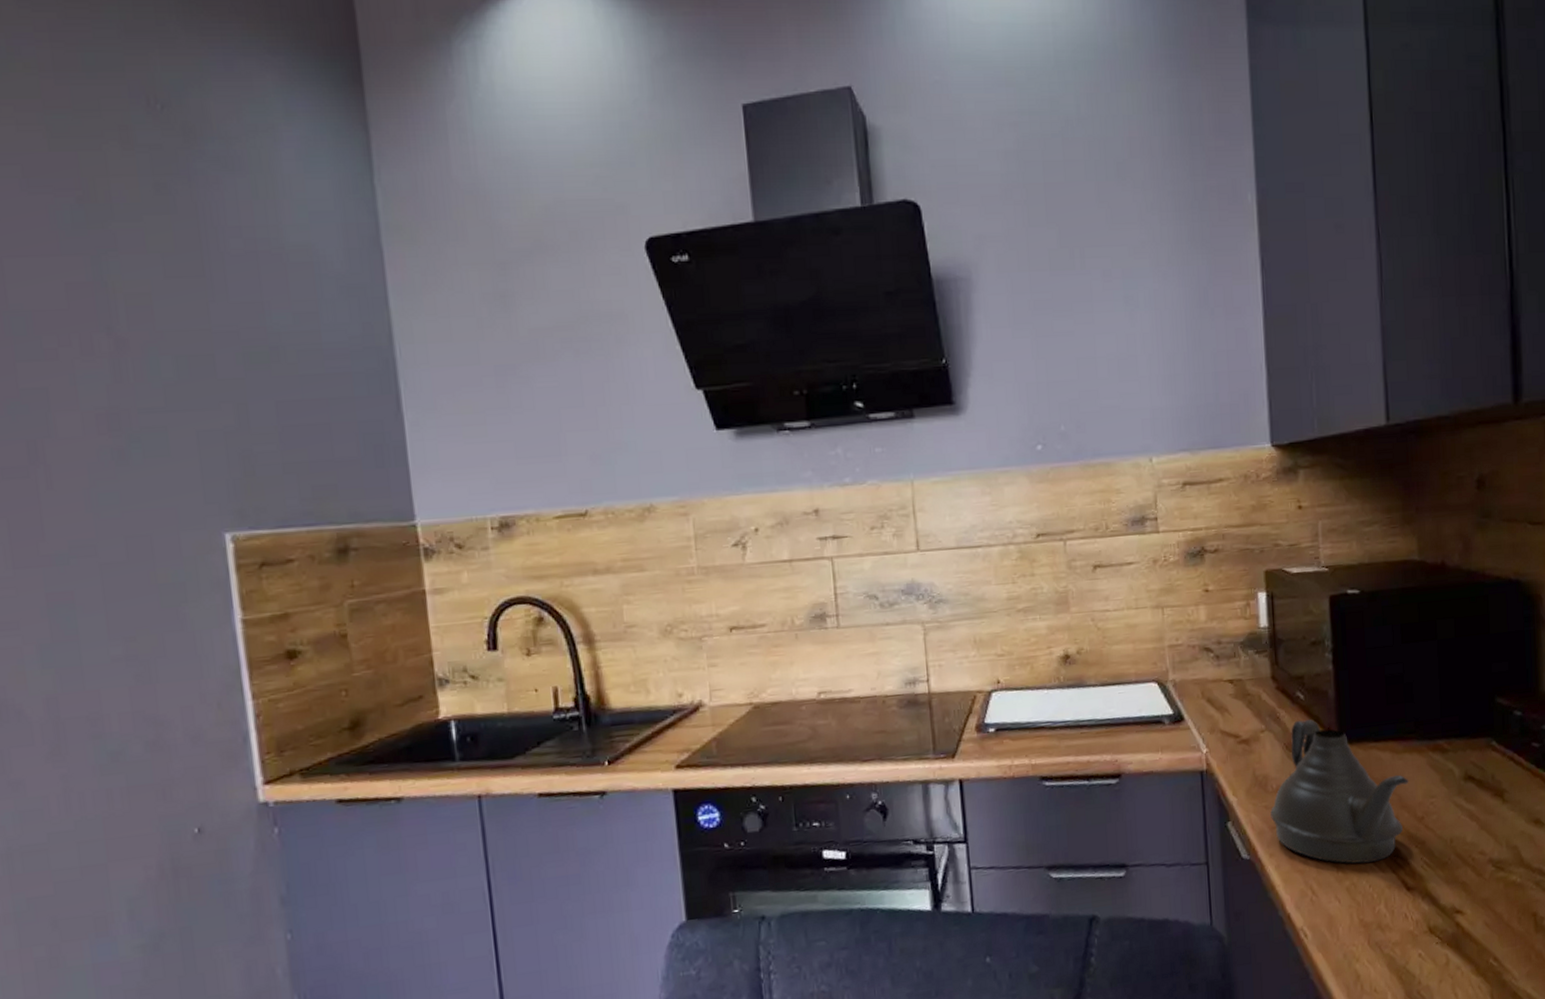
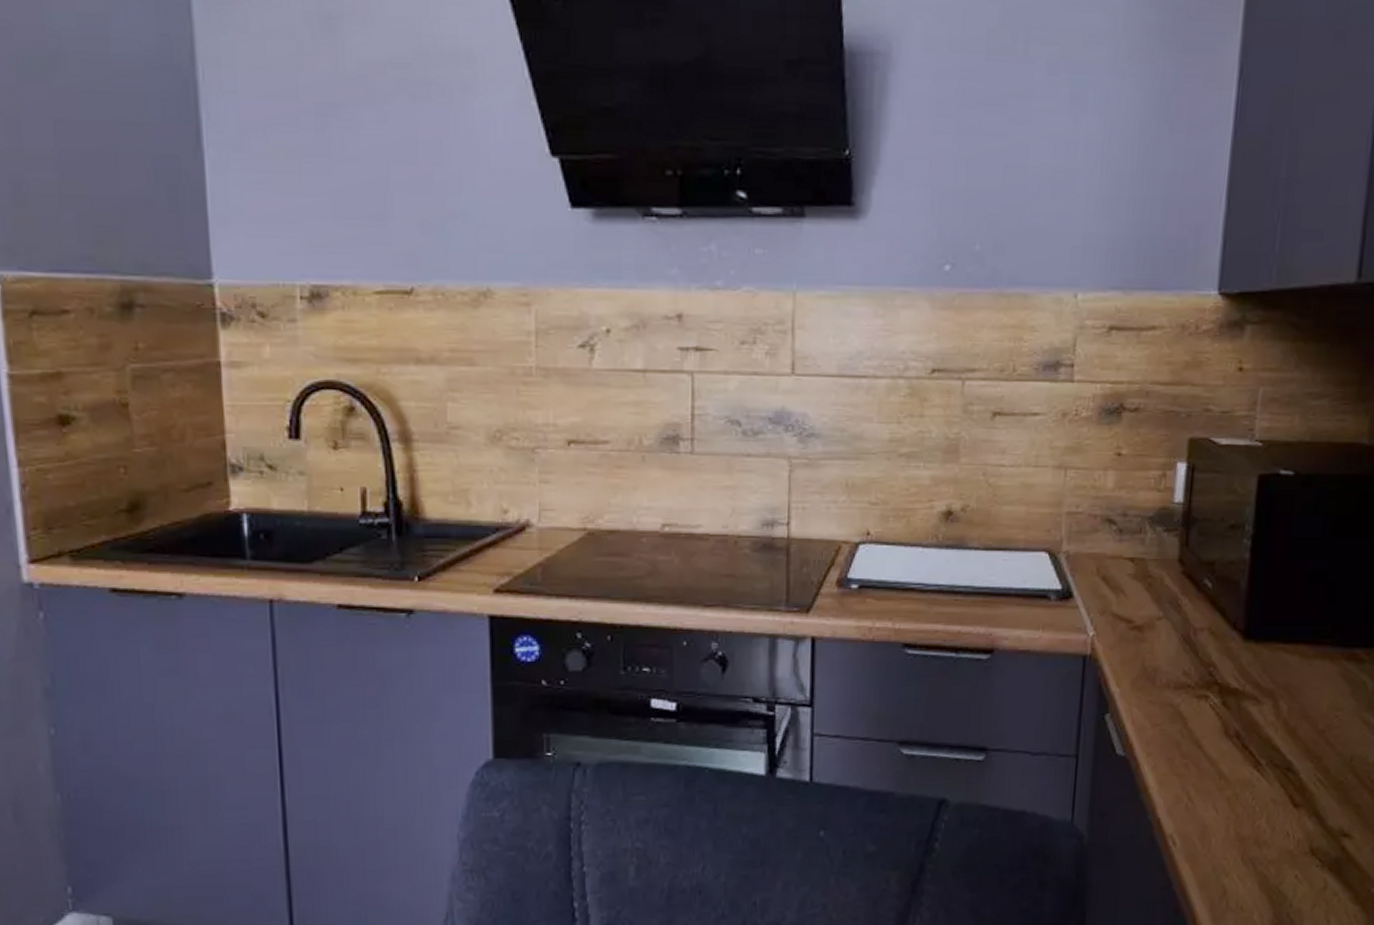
teapot: present [1270,719,1409,864] -> none [1155,610,1316,773]

